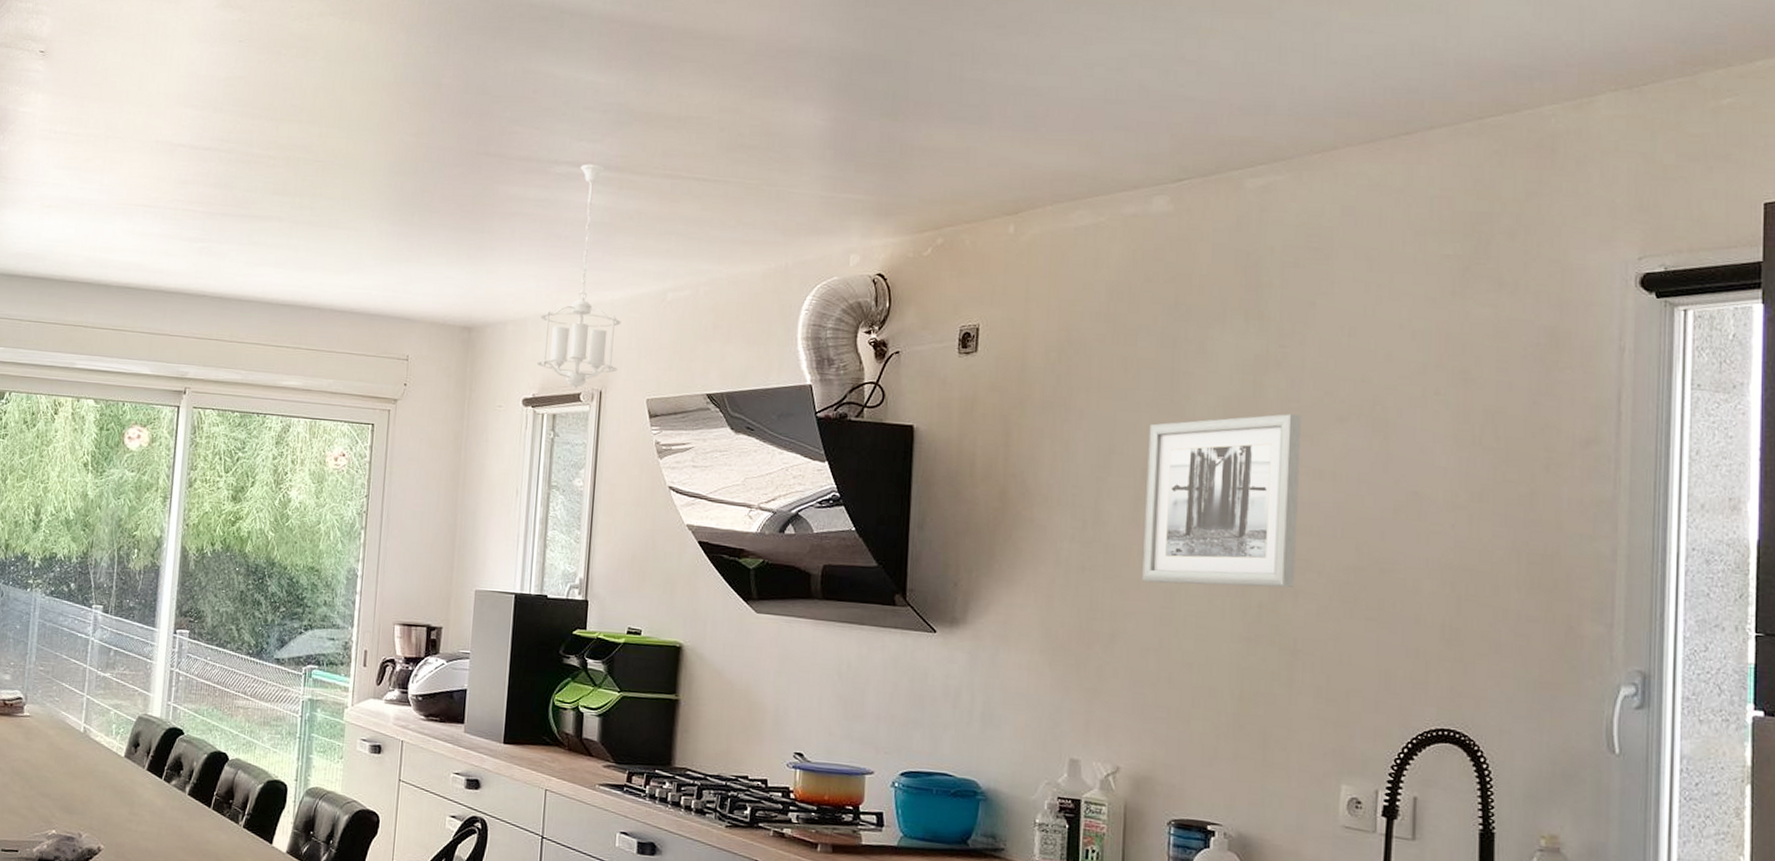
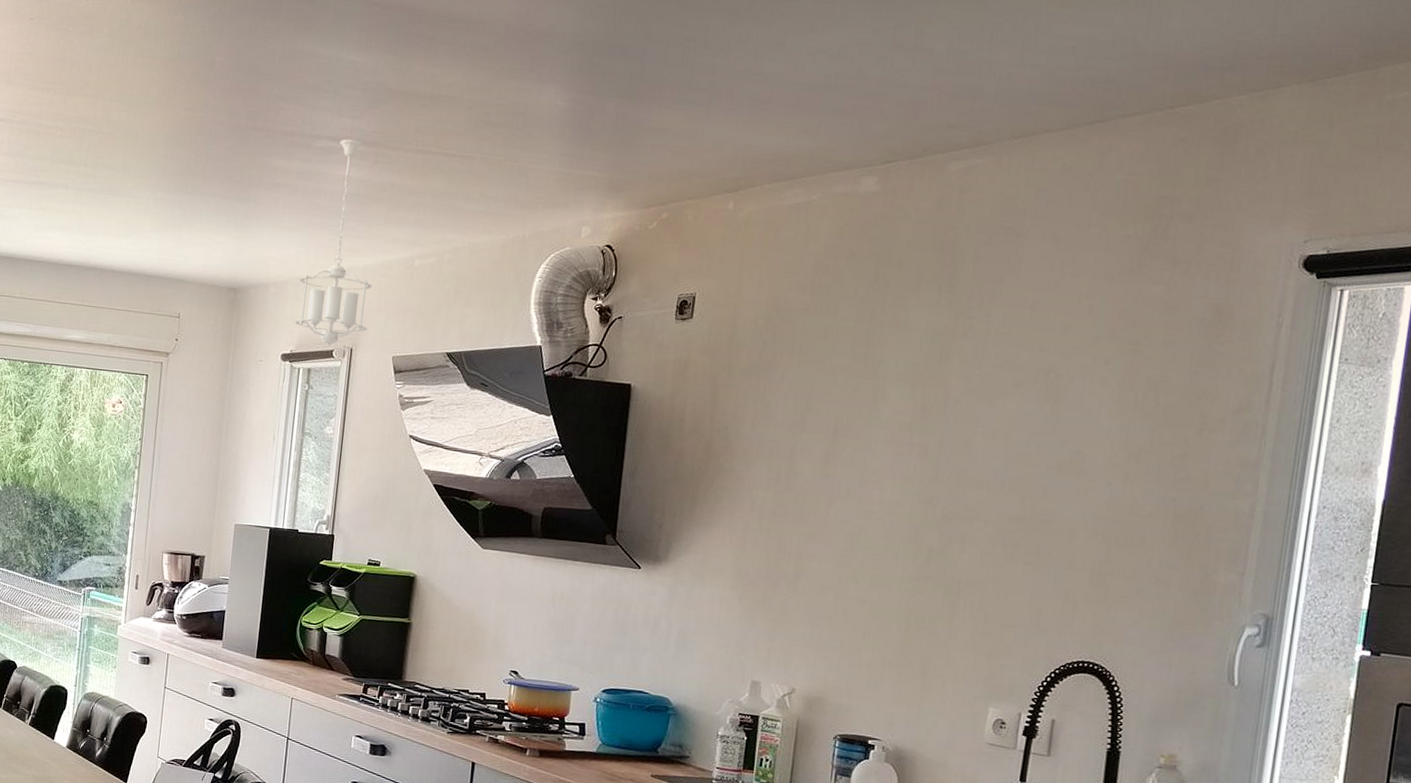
wall art: present [1142,414,1301,588] -> none [827,379,982,535]

